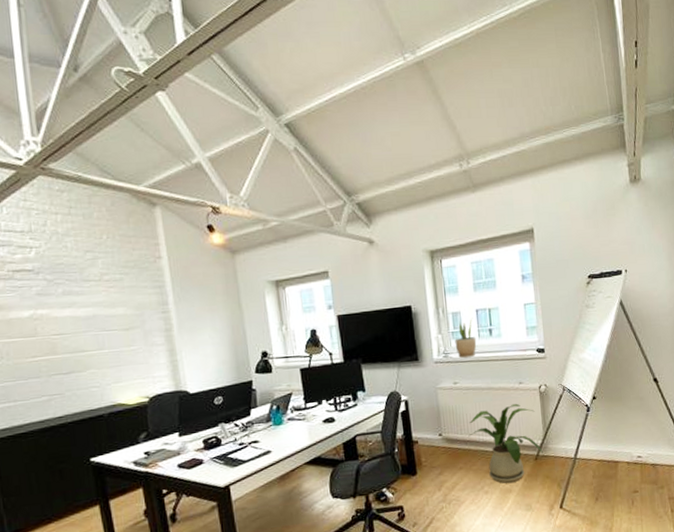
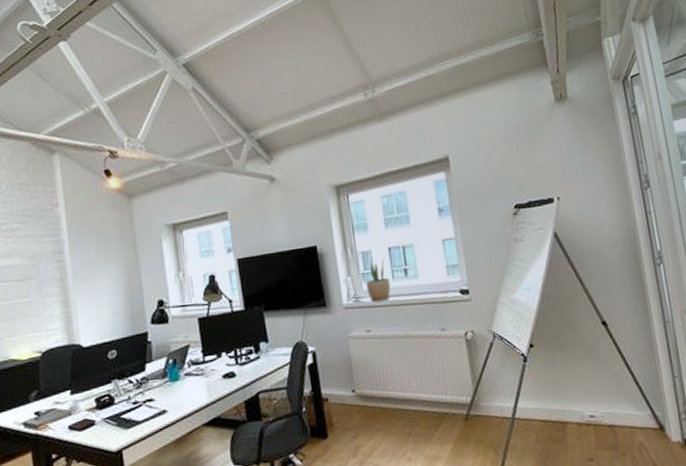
house plant: present [468,403,543,484] -> none [385,353,474,449]

